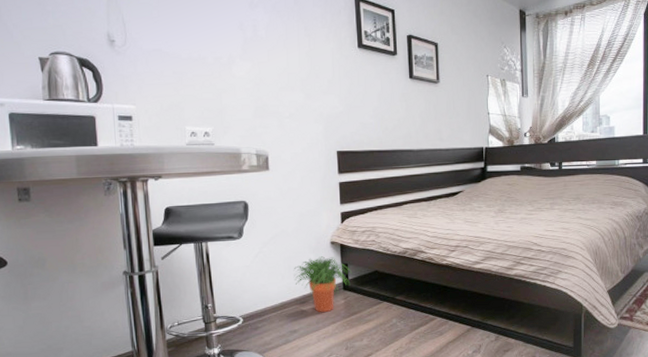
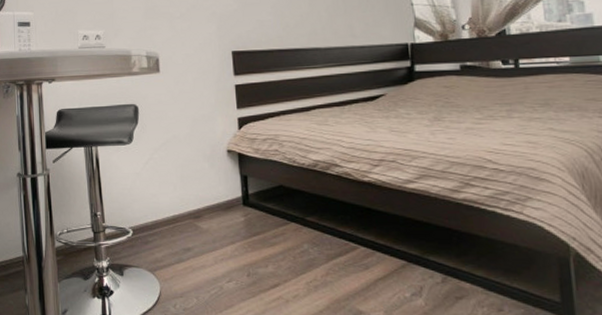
potted plant: present [294,256,353,313] -> none [187,166,253,231]

